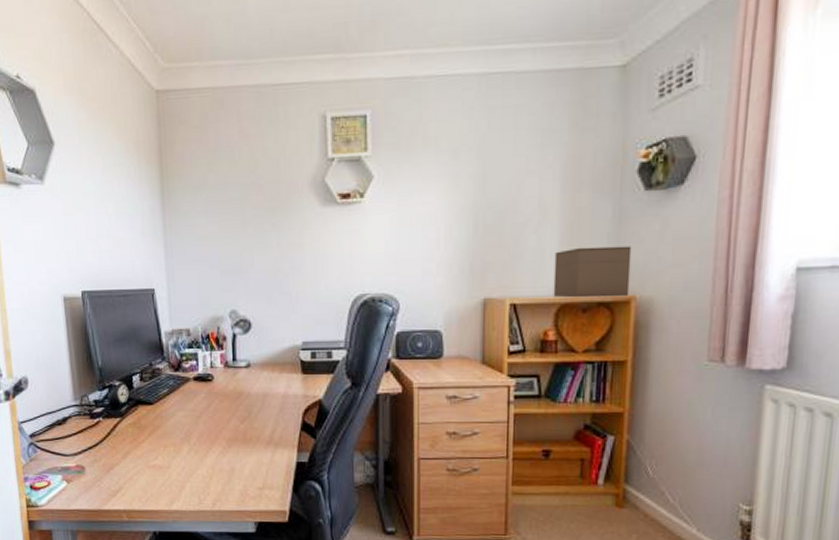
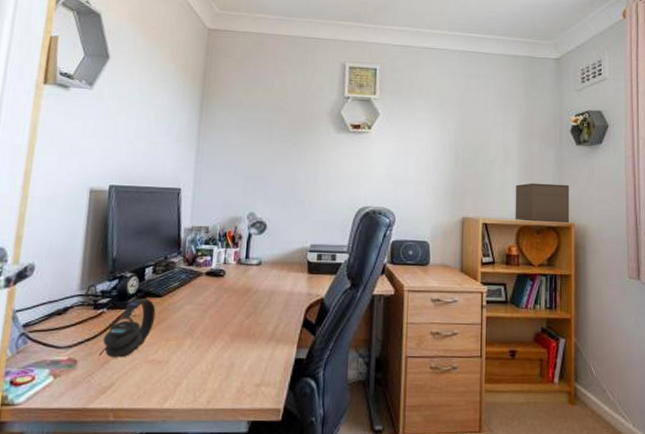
headphones: none [102,406,150,464] -> present [98,298,156,358]

